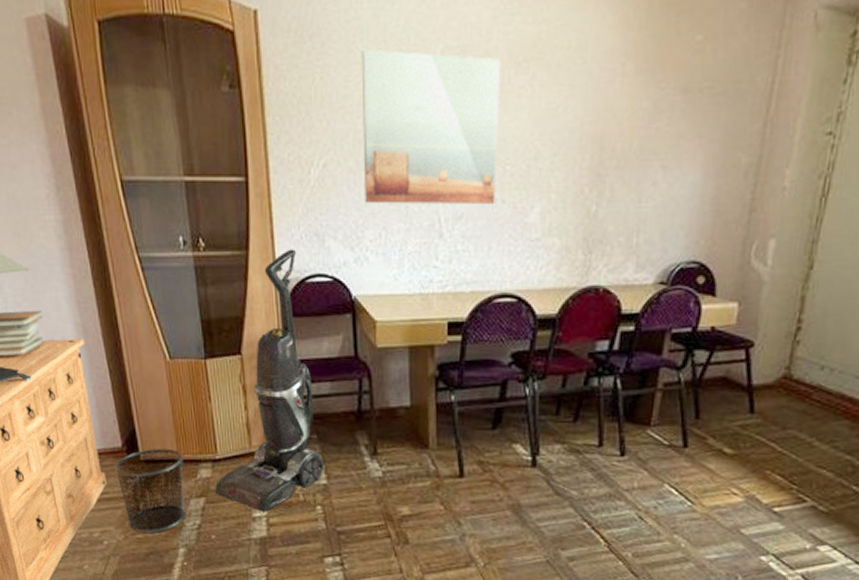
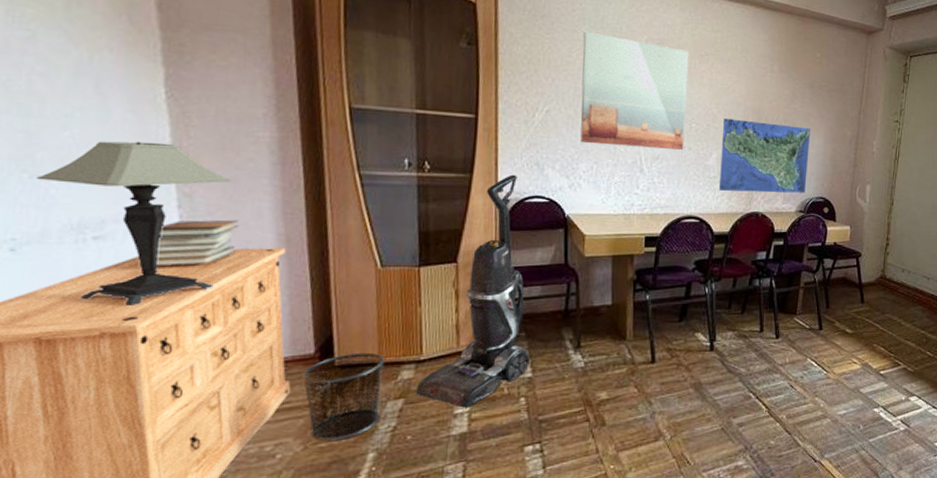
map: none [543,153,683,259] -> present [718,118,811,193]

